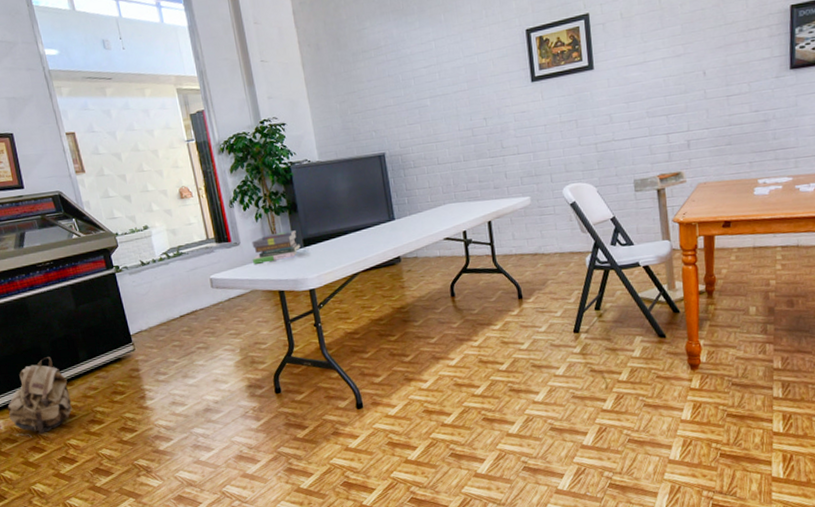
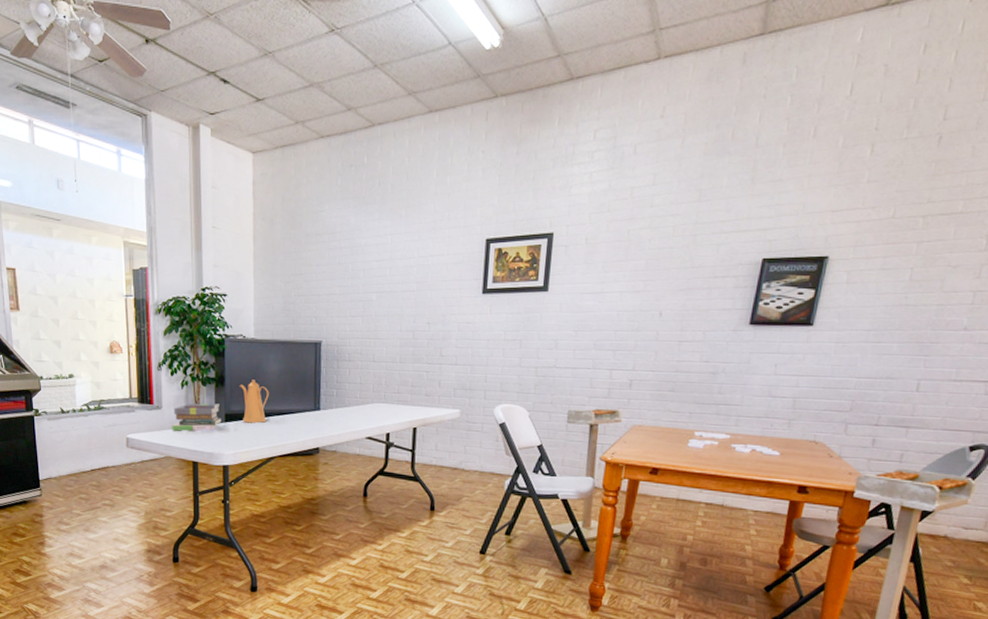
coffee pot: none [312,201,345,245] -> present [239,380,269,424]

